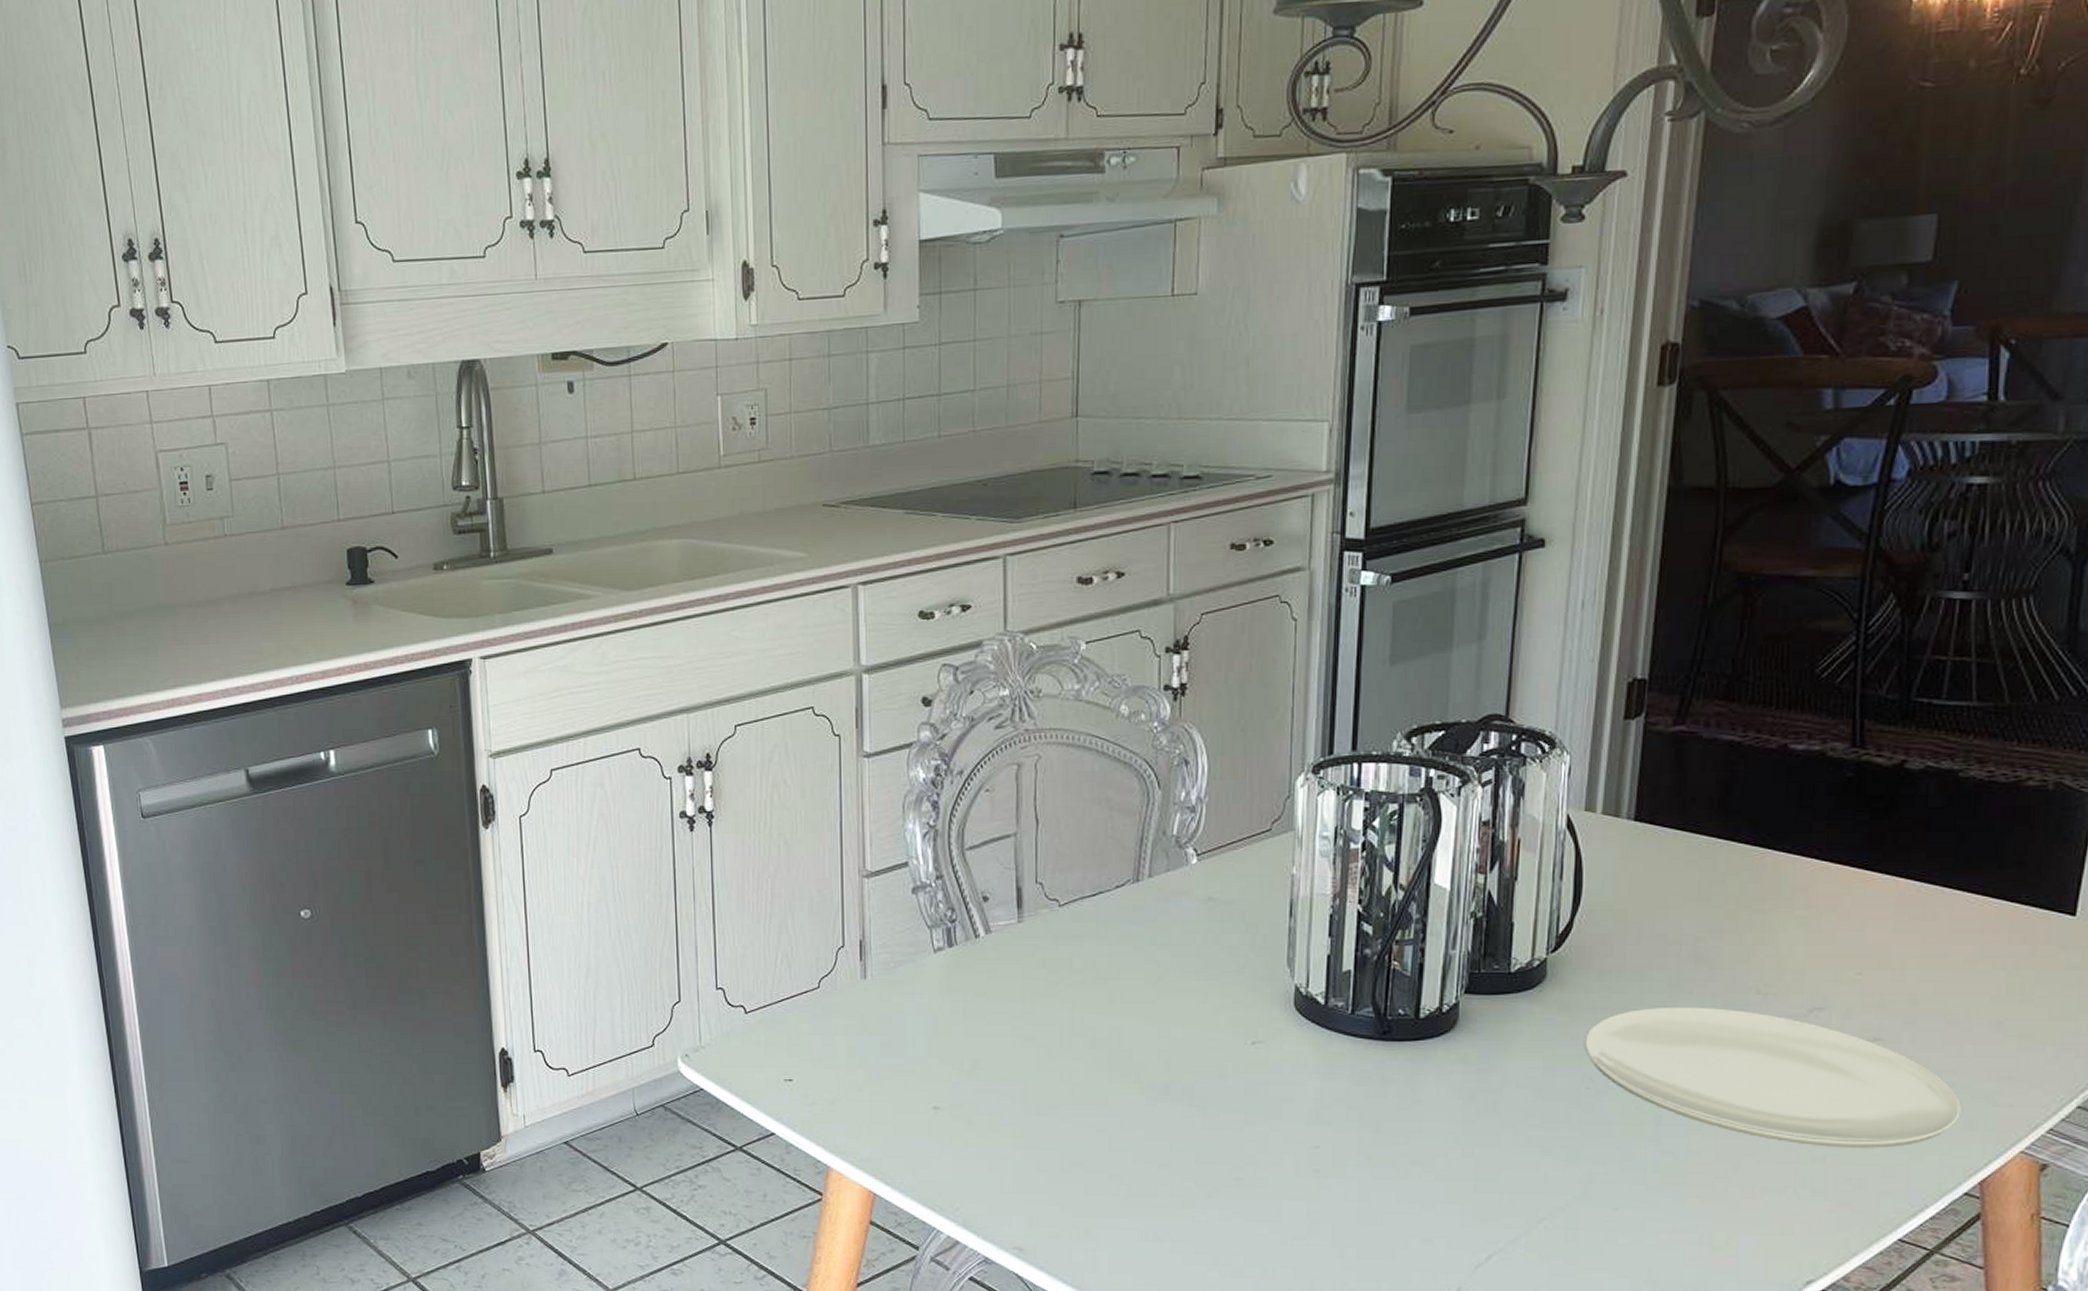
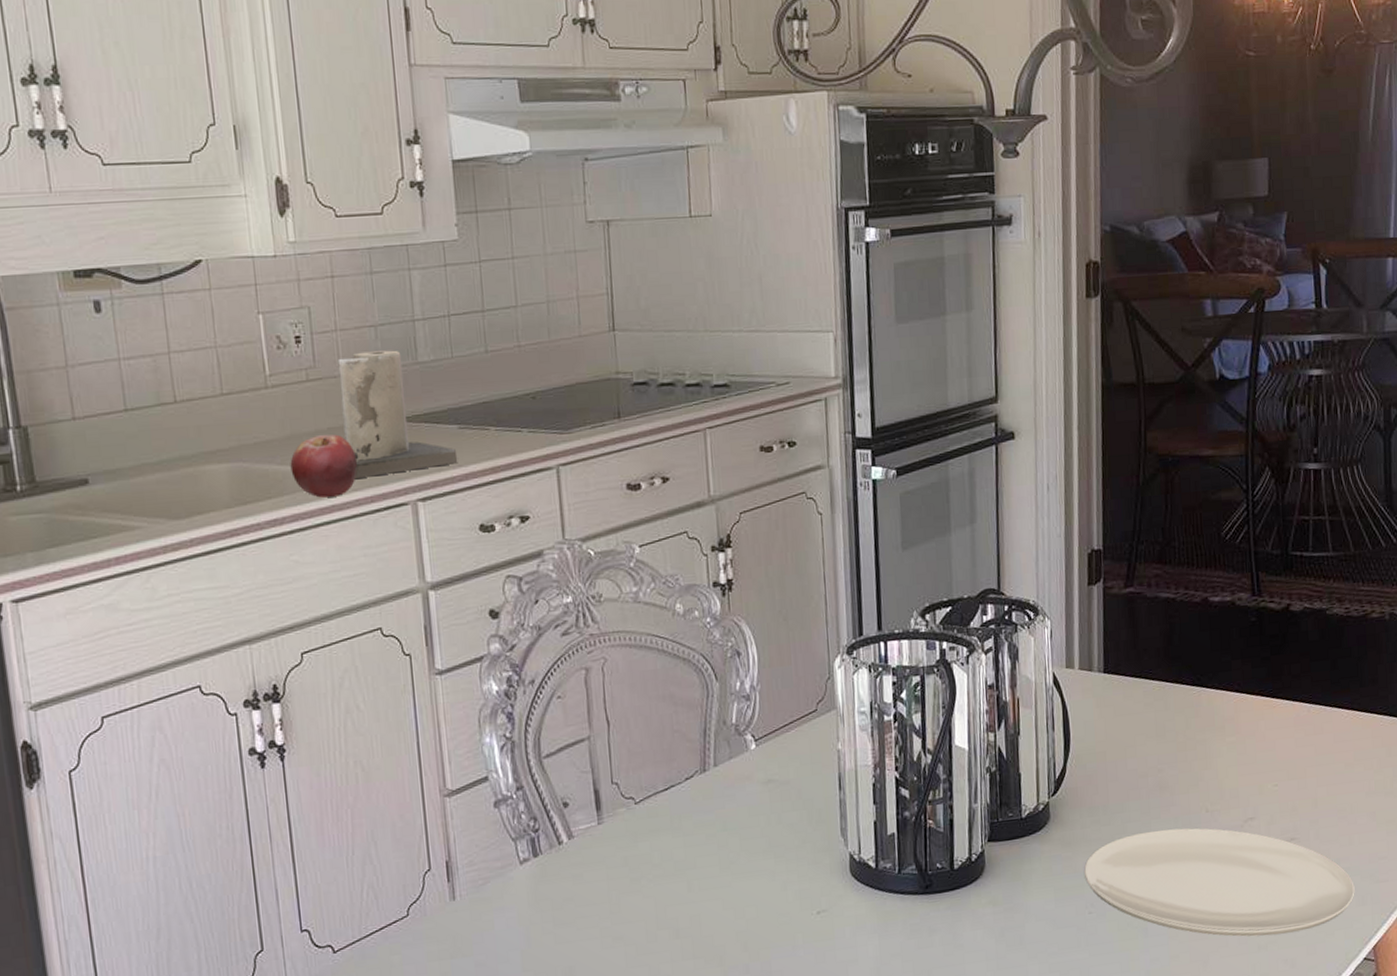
fruit: none [737,514,802,577] -> present [290,434,358,498]
paper towel roll: none [790,433,902,560] -> present [337,350,458,480]

